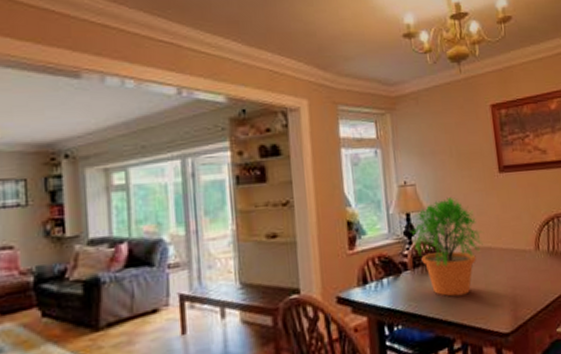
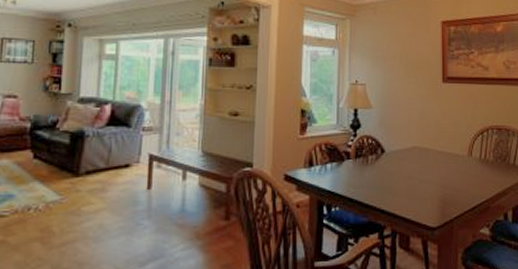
potted plant: present [409,196,483,297] -> none [355,98,422,188]

